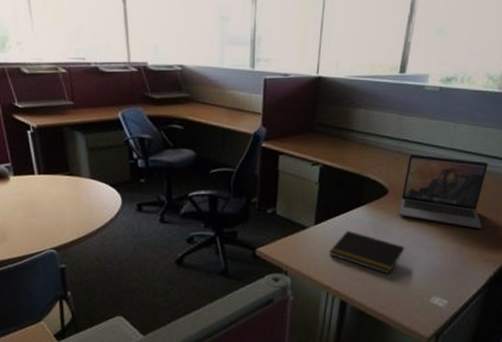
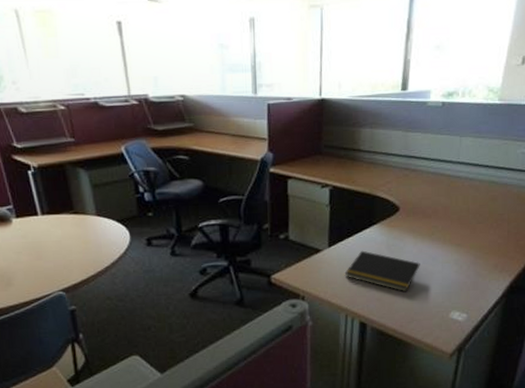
laptop: present [399,153,488,229] -> none [411,169,496,240]

